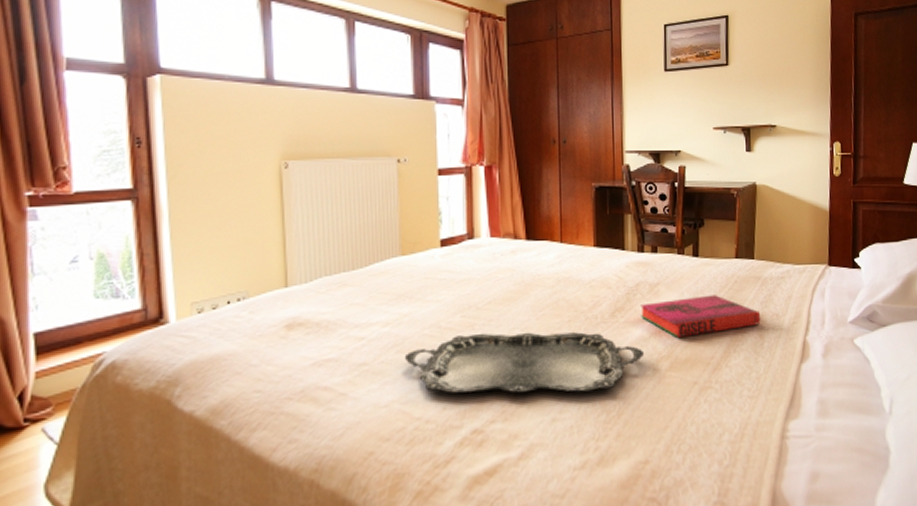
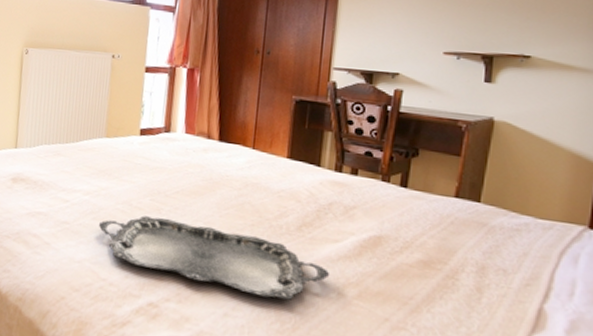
hardback book: present [640,295,761,339] -> none [330,224,482,277]

